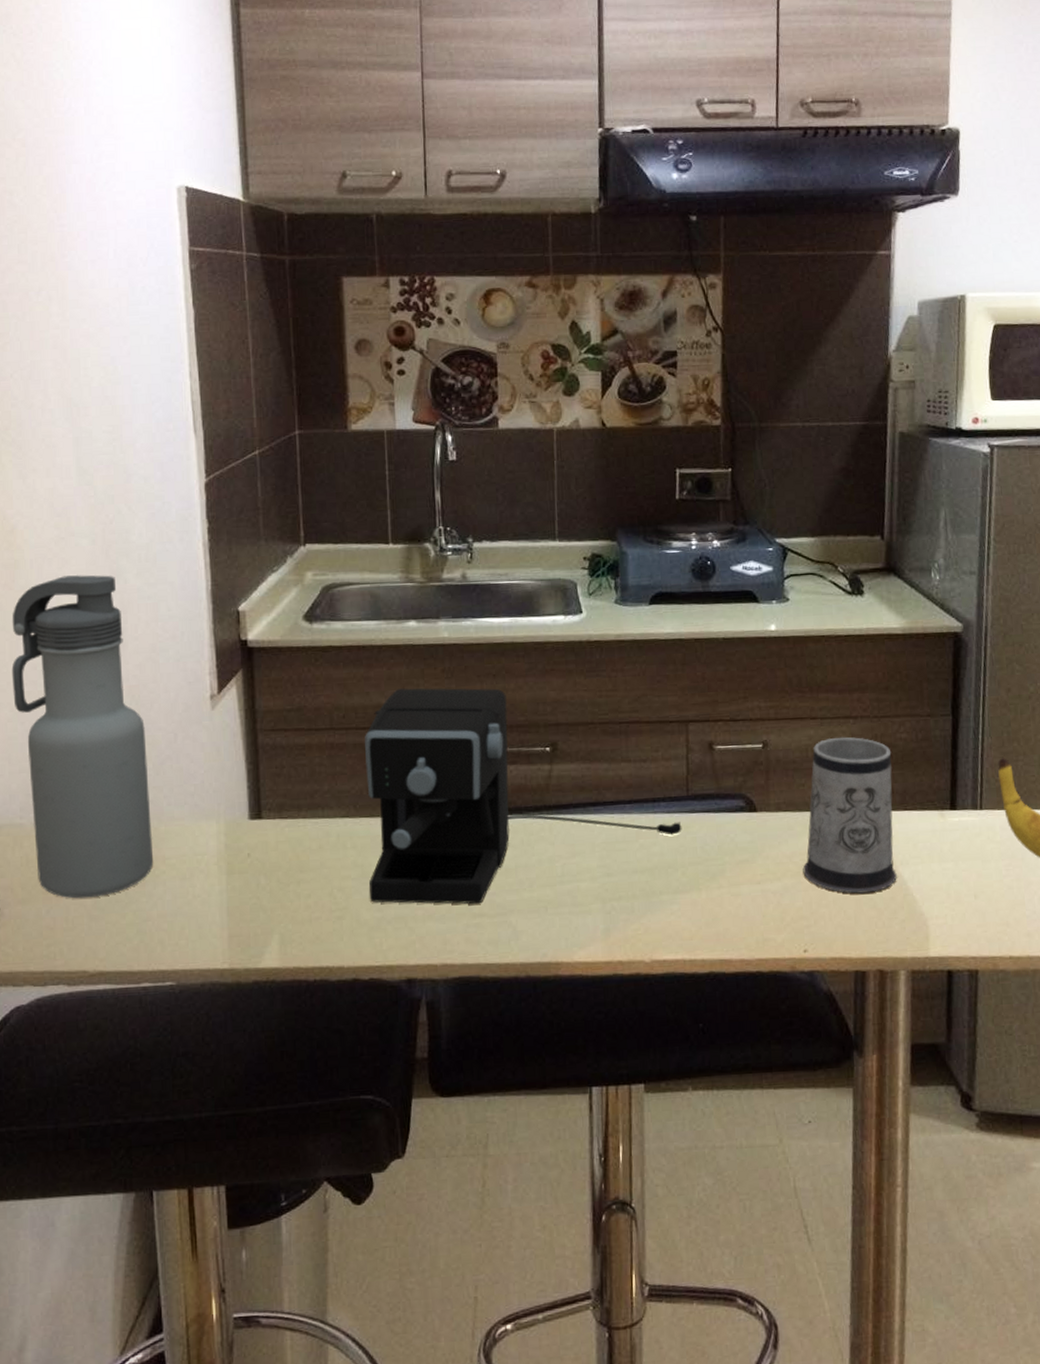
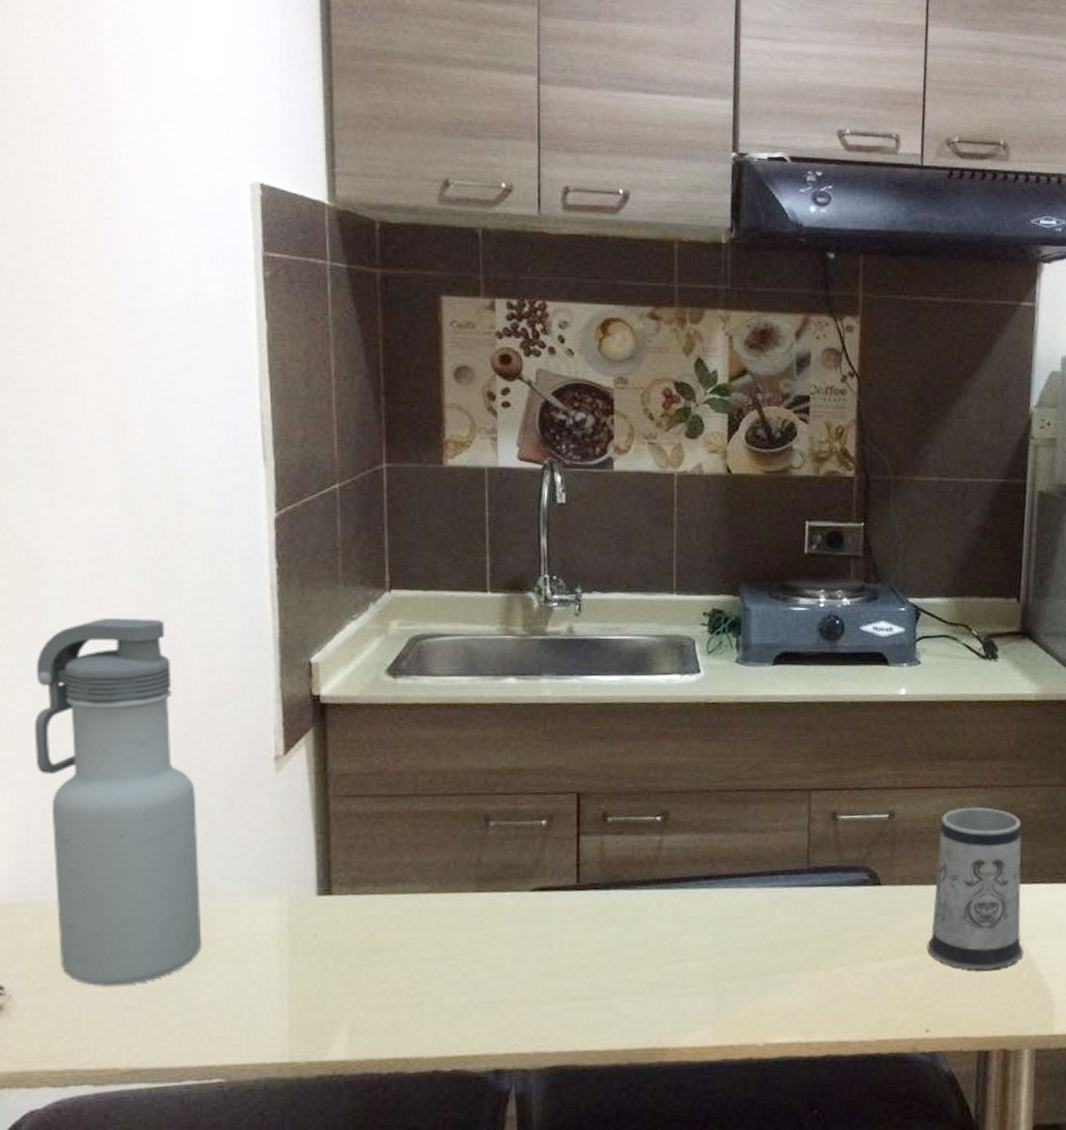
coffee maker: present [365,688,682,904] -> none [454,751,801,987]

